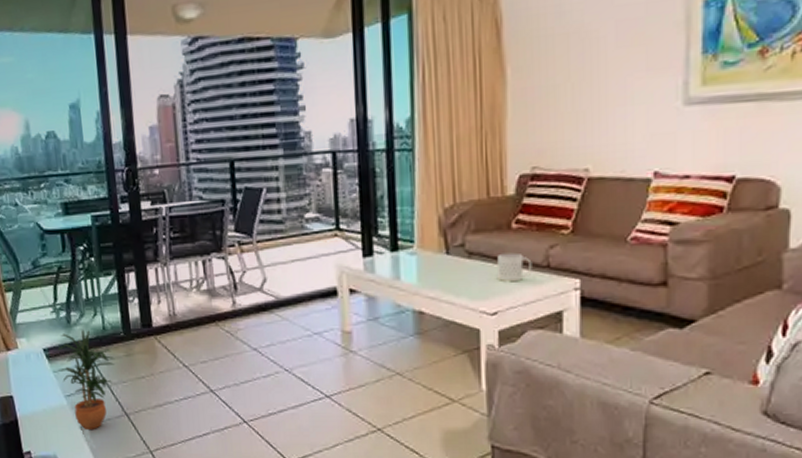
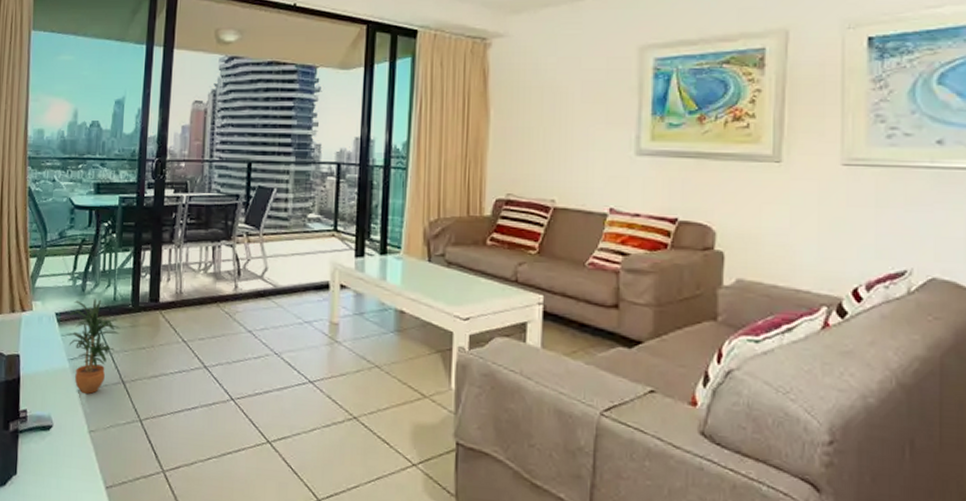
mug: present [496,252,532,283] -> none [471,265,503,293]

